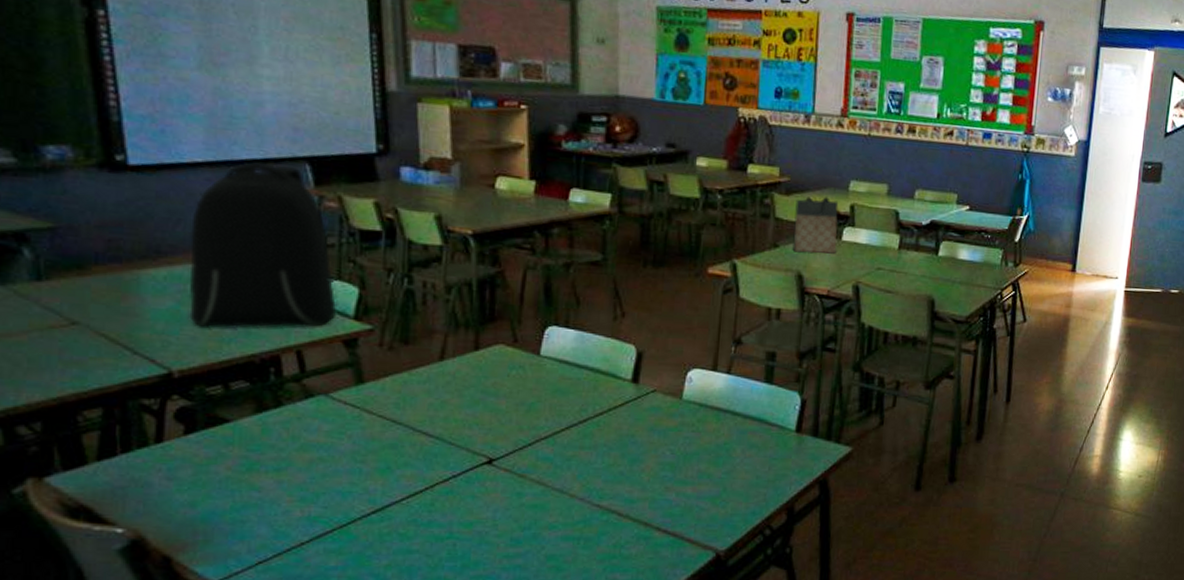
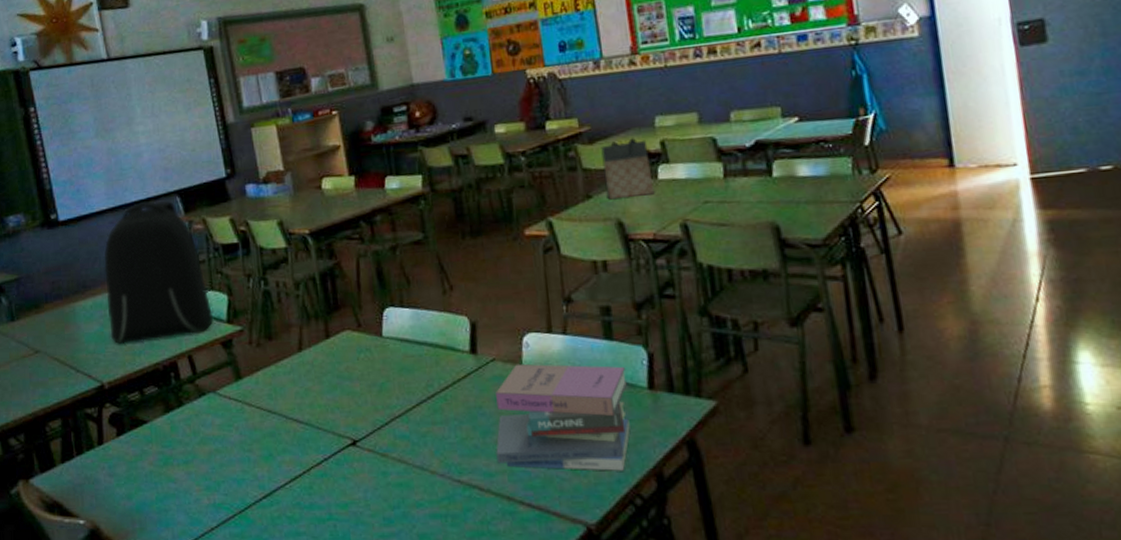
books: none [640,397,779,504] -> present [496,363,631,471]

